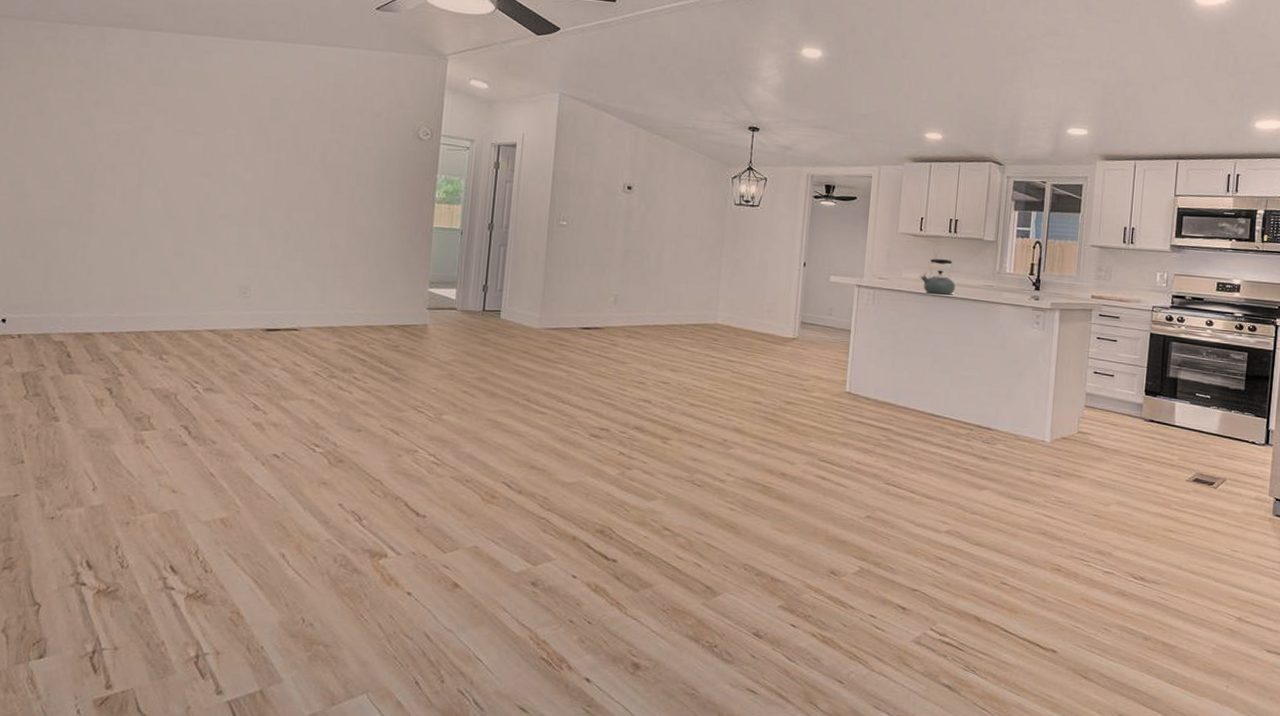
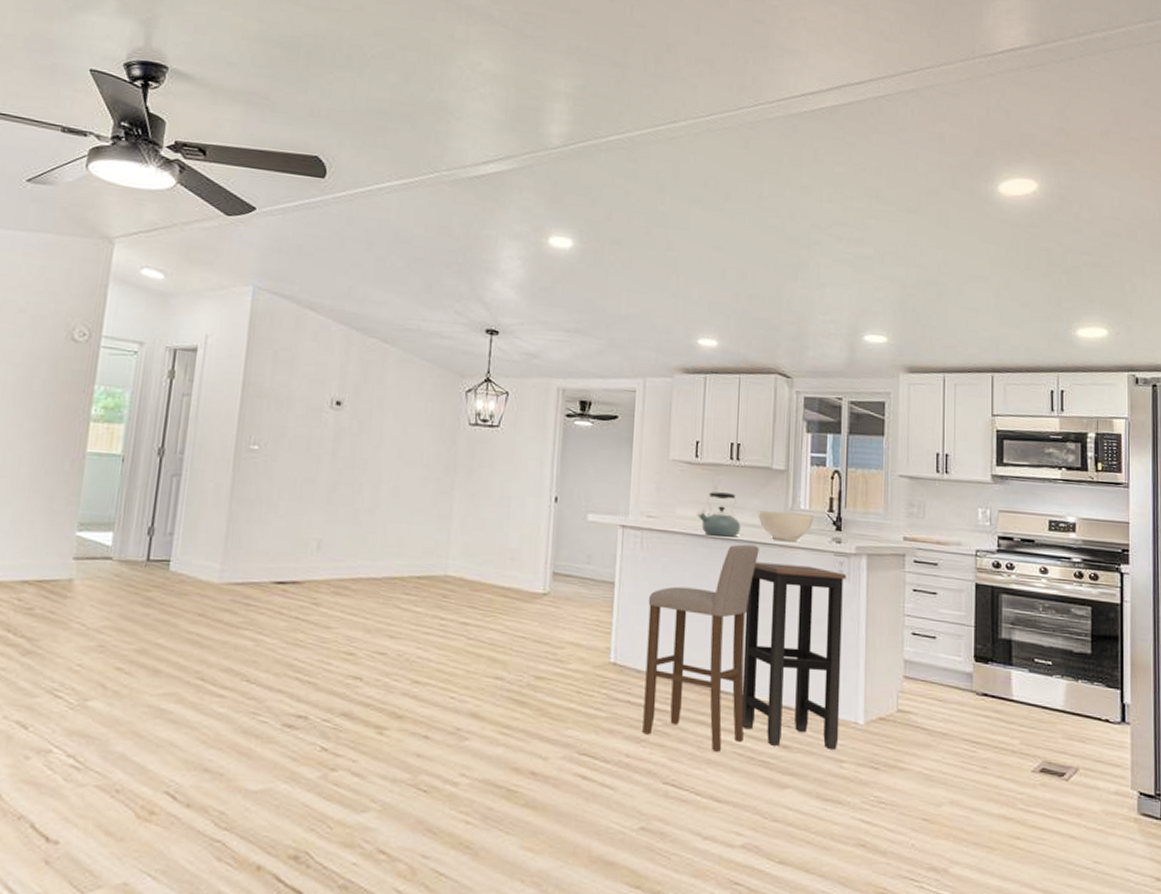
bar stool: none [870,300,970,461] -> present [642,544,759,752]
bar stool: none [950,315,1042,461] -> present [741,562,846,749]
bowl: none [970,274,1017,298] -> present [758,511,814,541]

